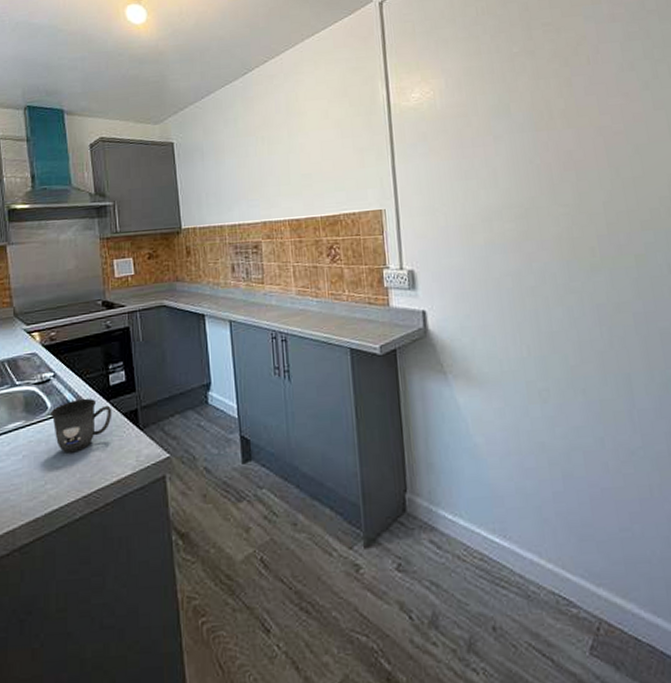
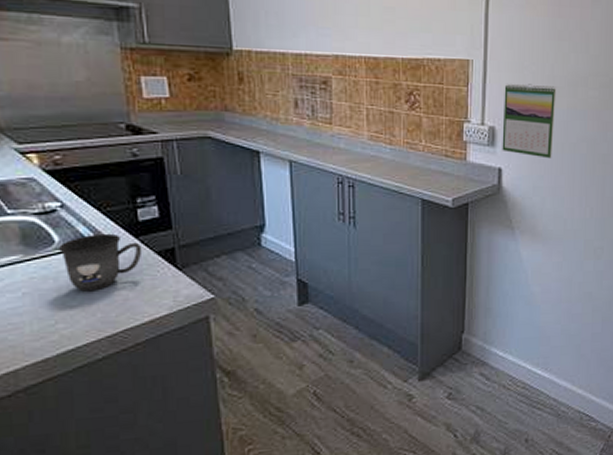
calendar: none [418,224,476,297] -> present [502,83,557,159]

